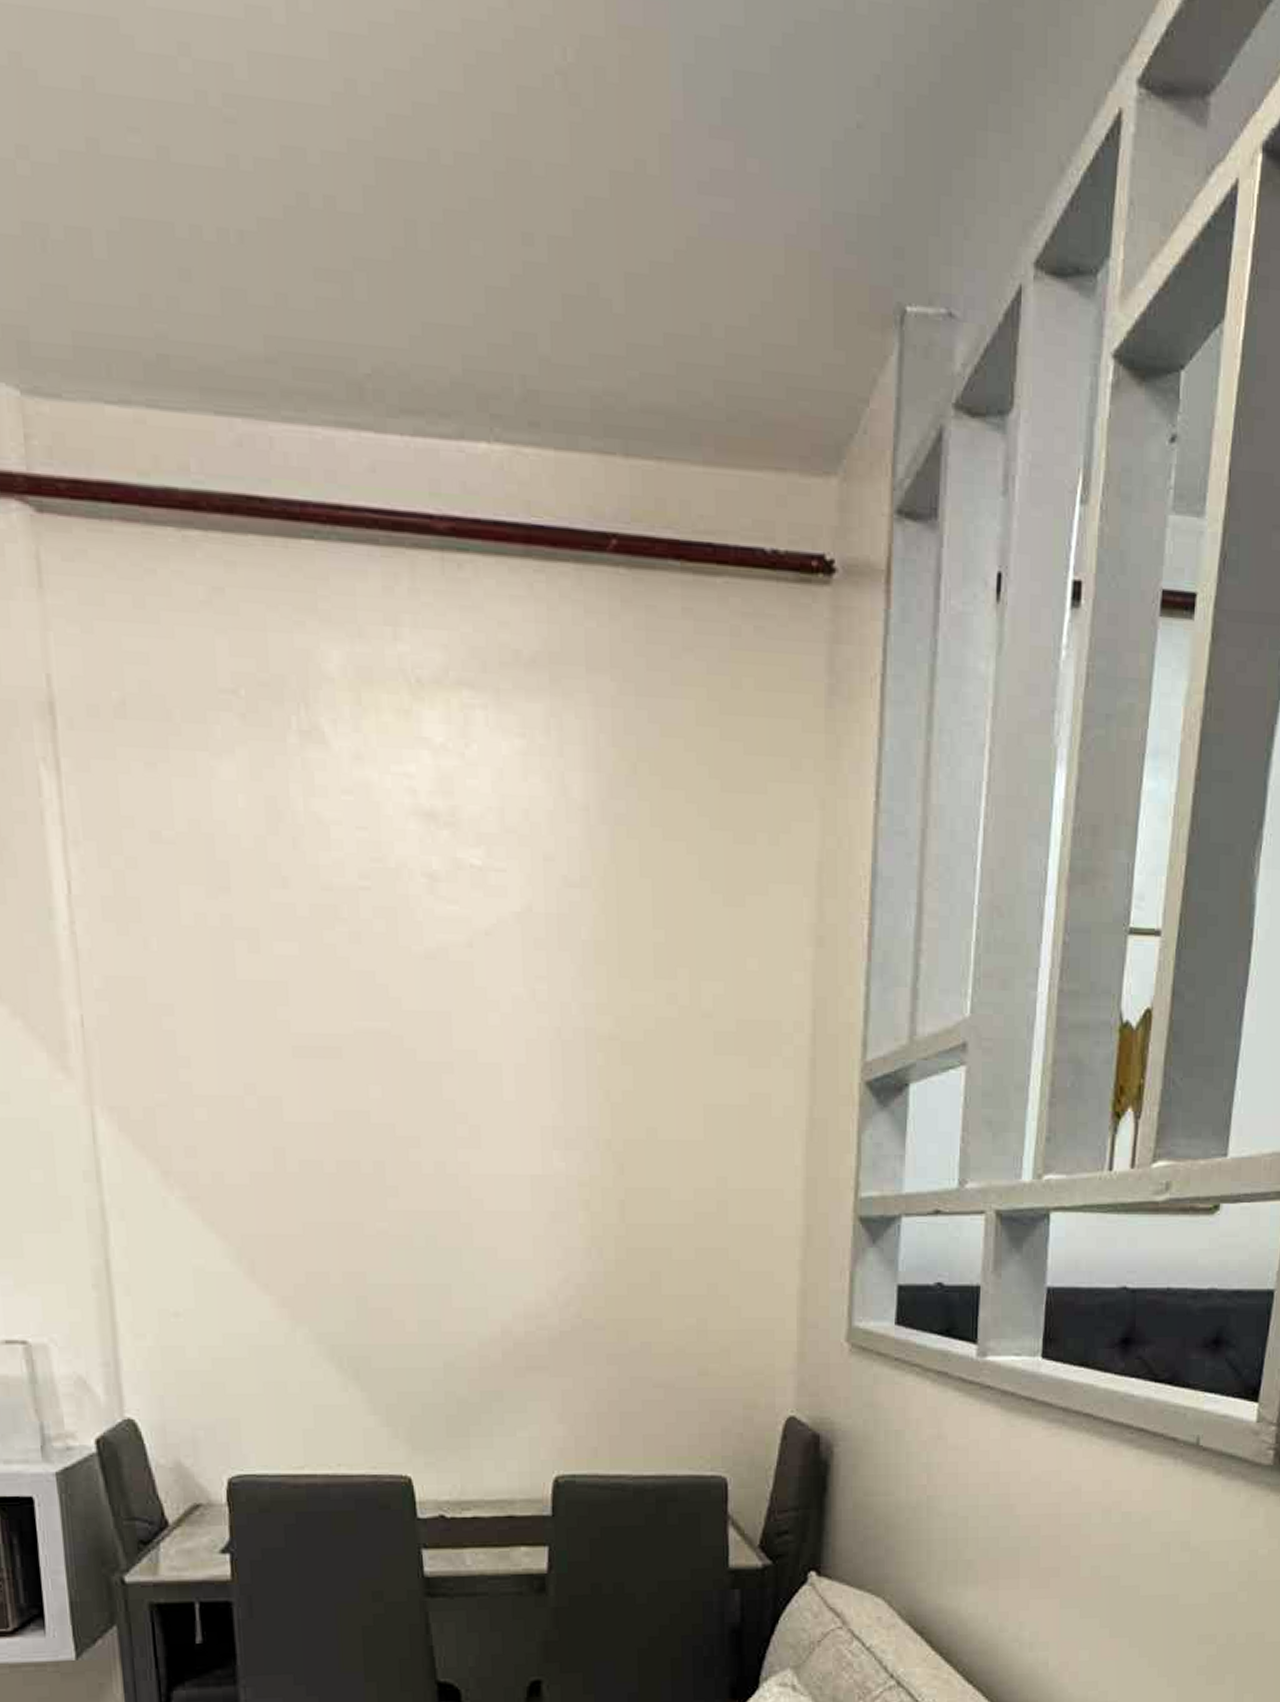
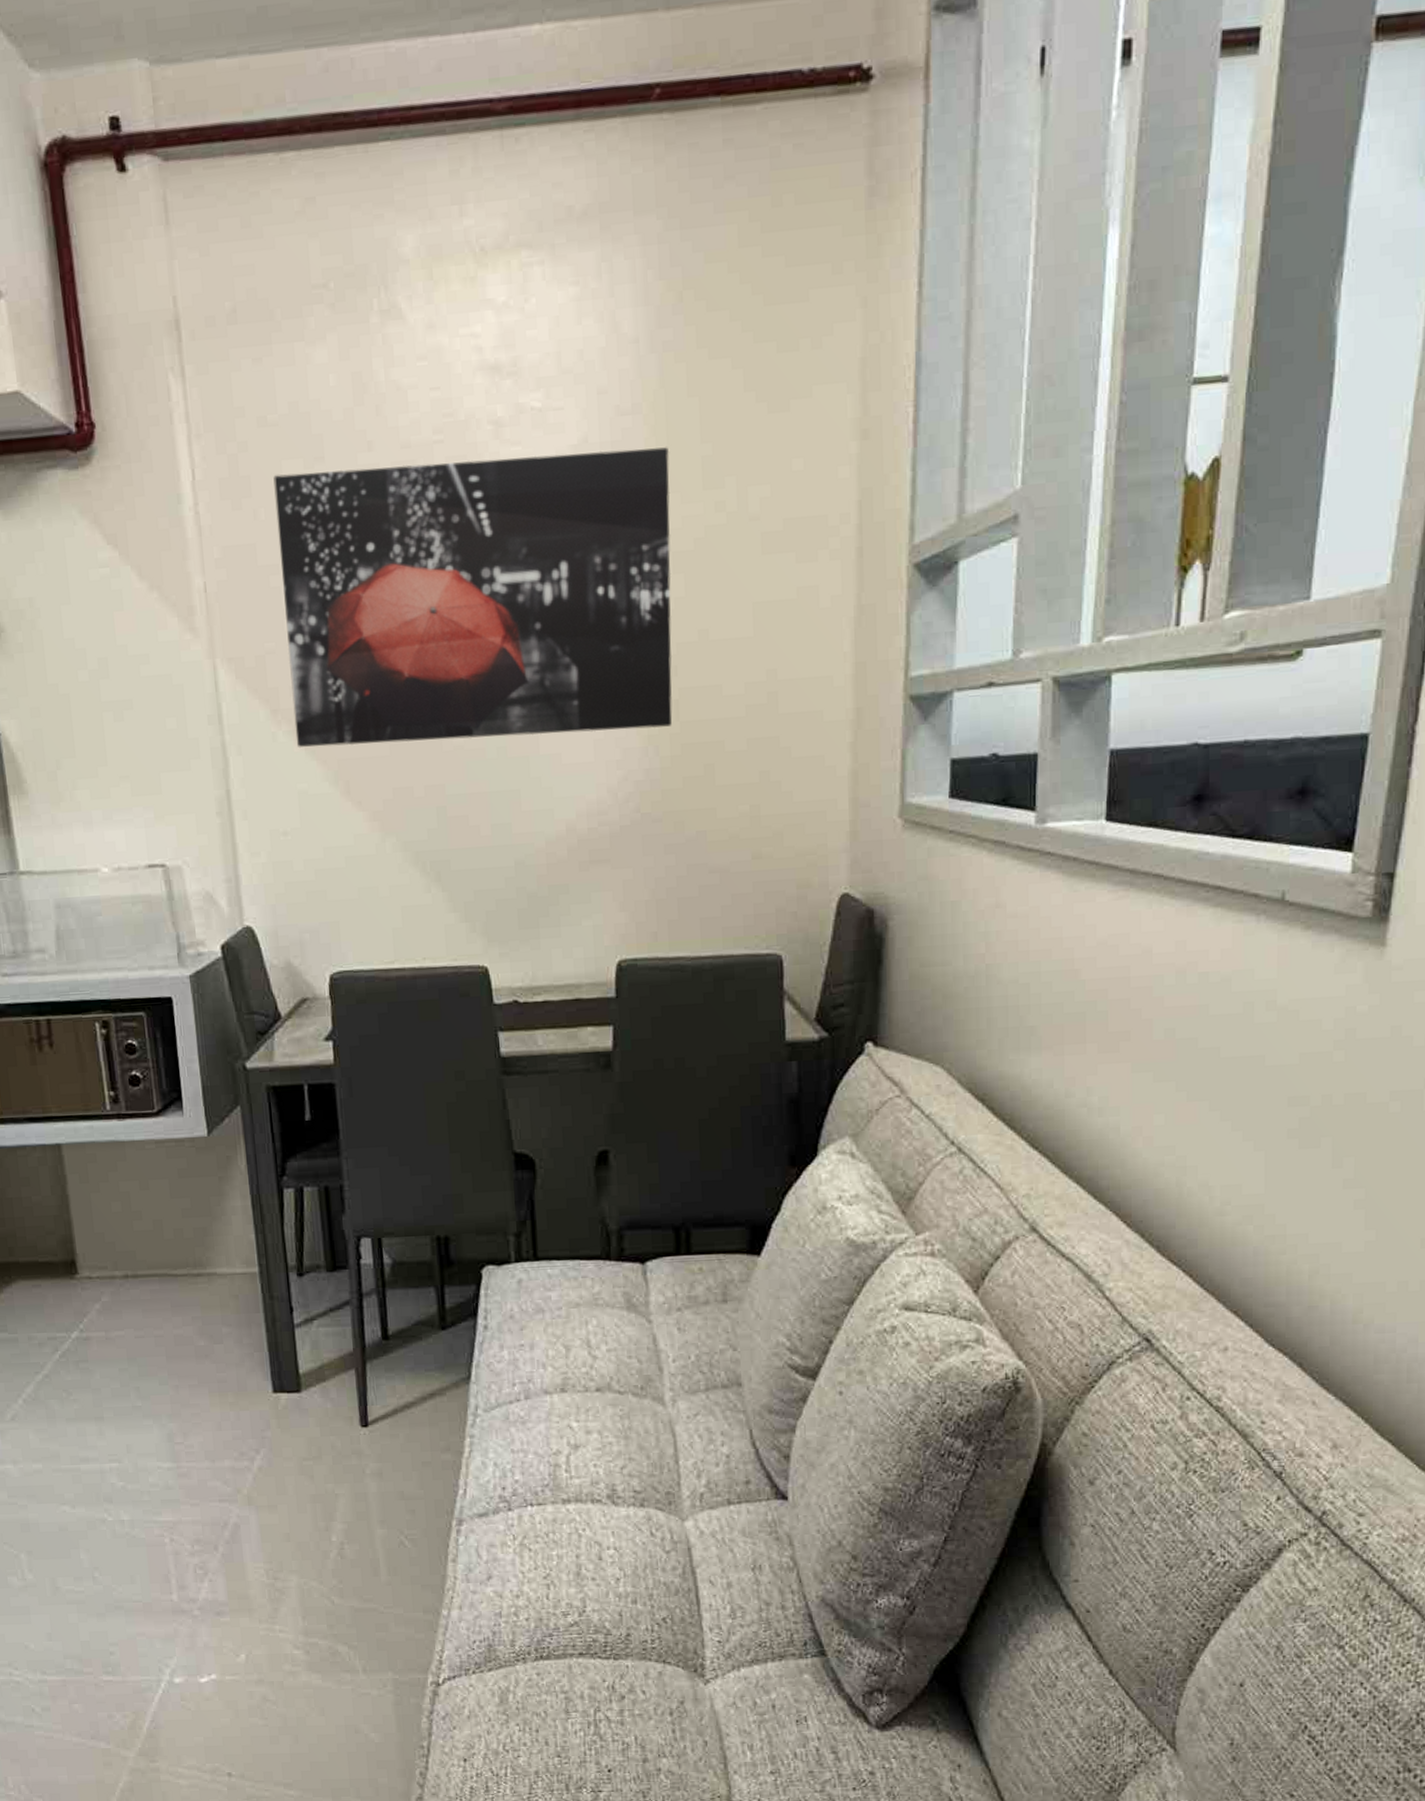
wall art: none [168,901,620,1228] -> present [273,447,673,747]

